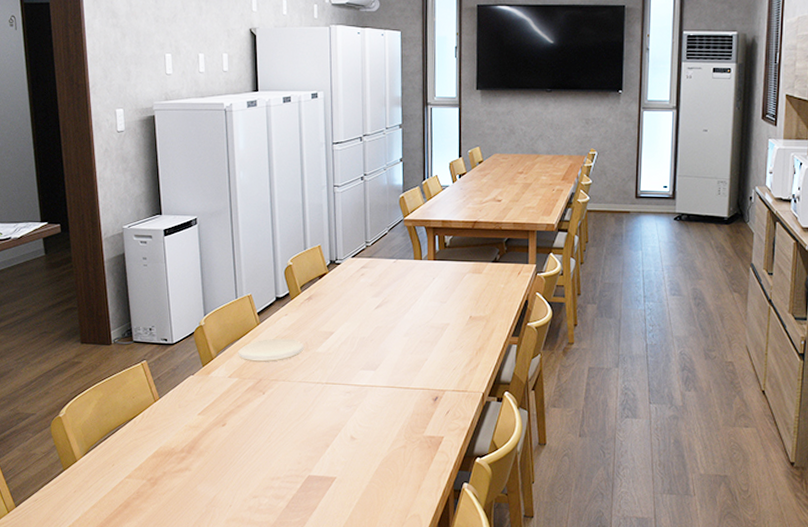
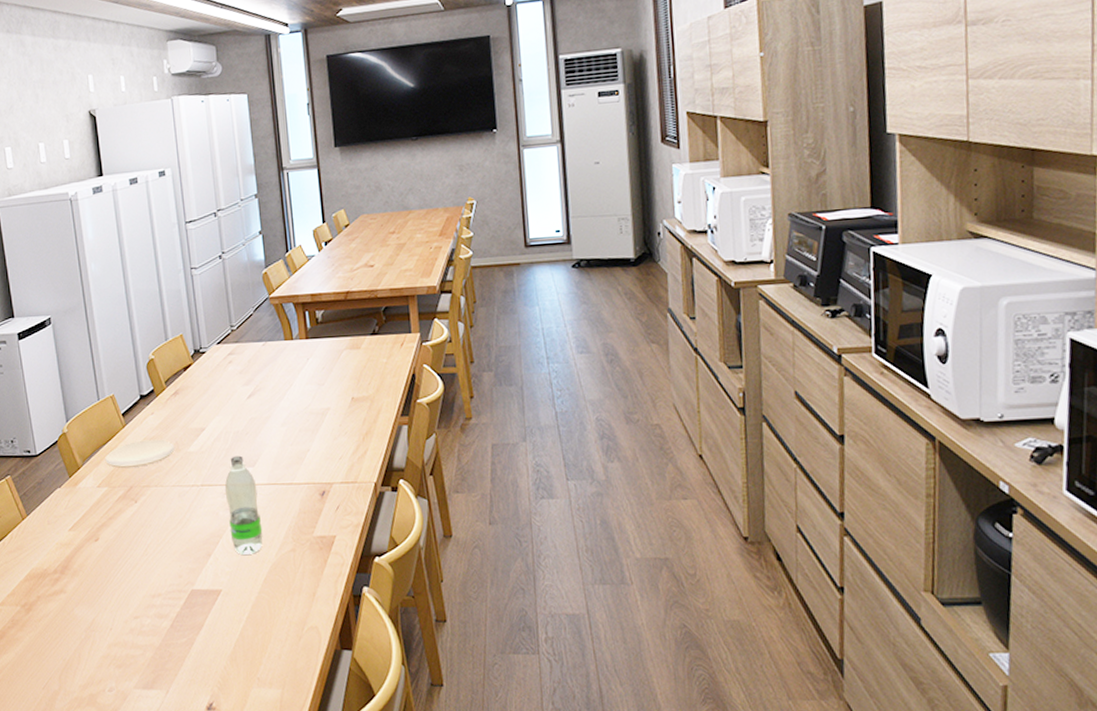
bottle: none [347,359,378,448] -> present [224,455,263,555]

